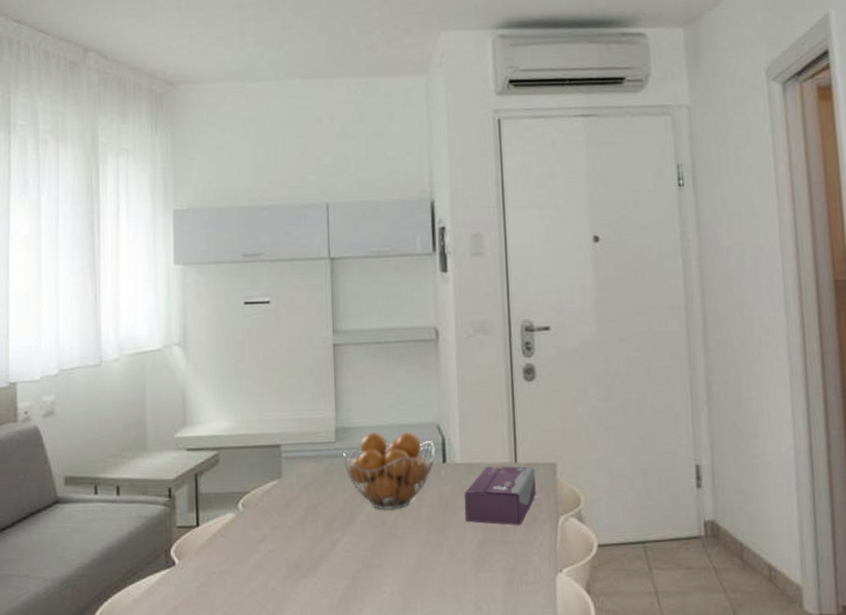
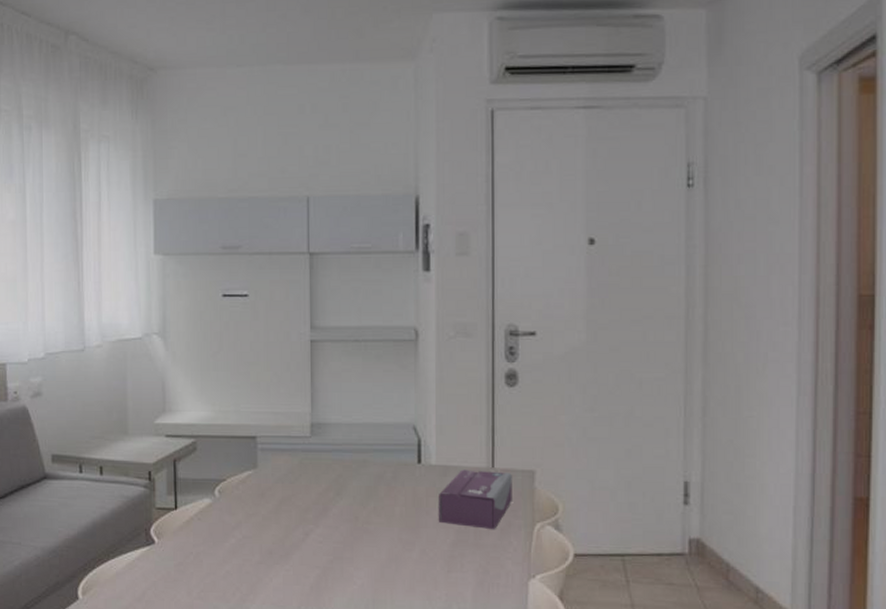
fruit basket: present [342,433,436,511] -> none [317,430,411,506]

